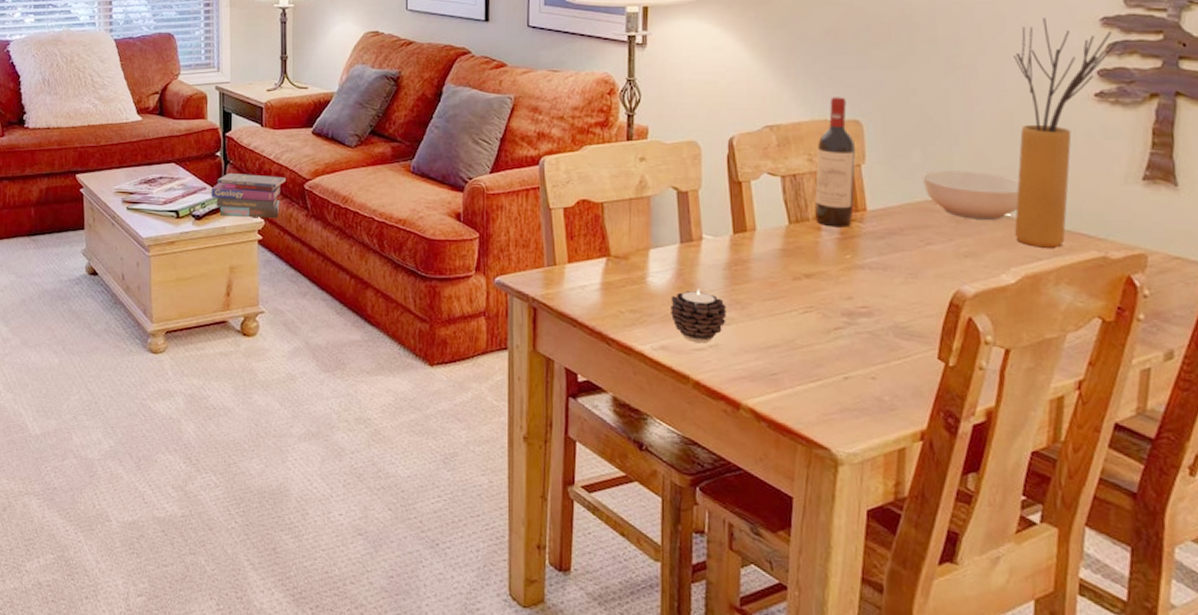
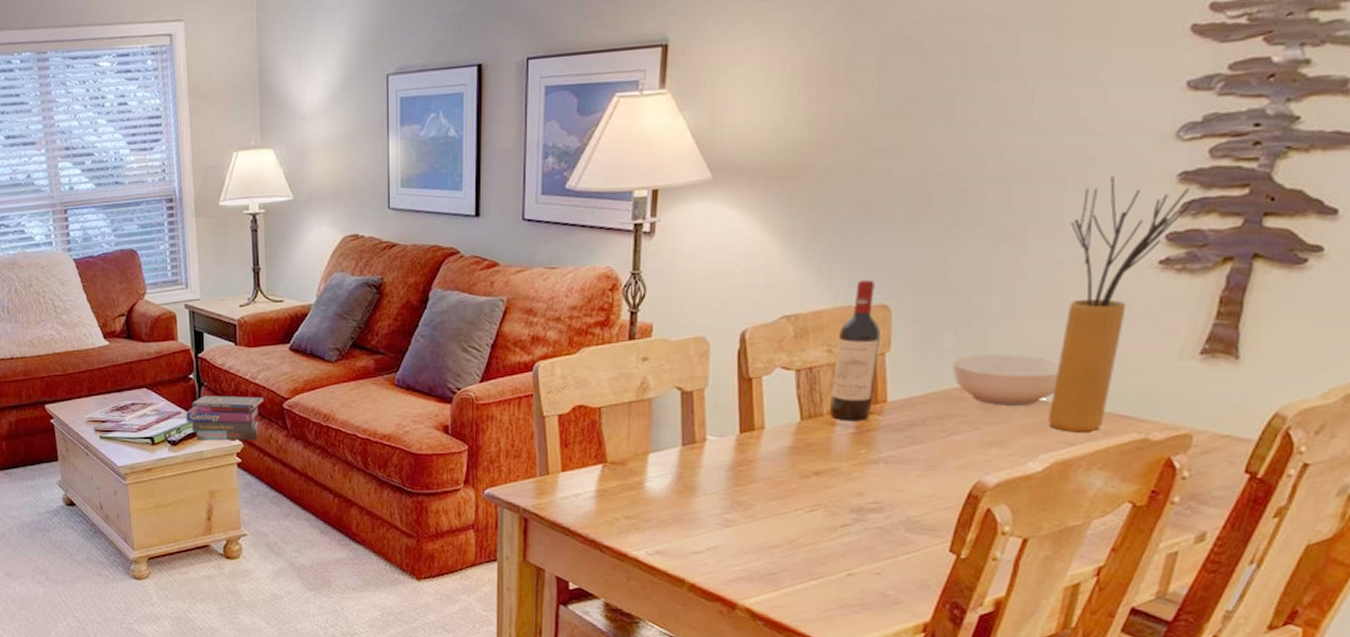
candle: present [671,289,726,344] -> none [669,492,727,546]

